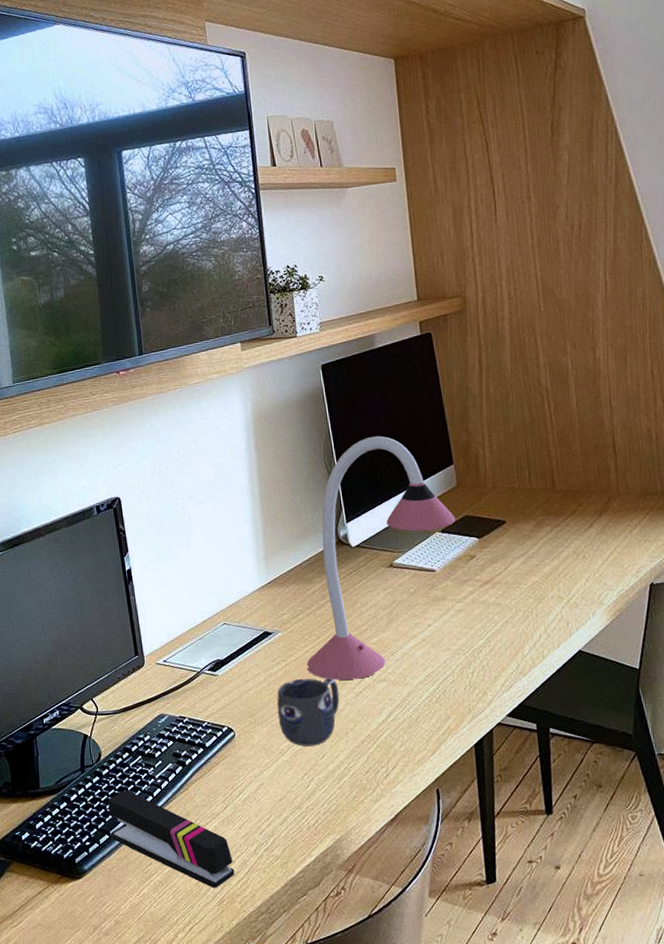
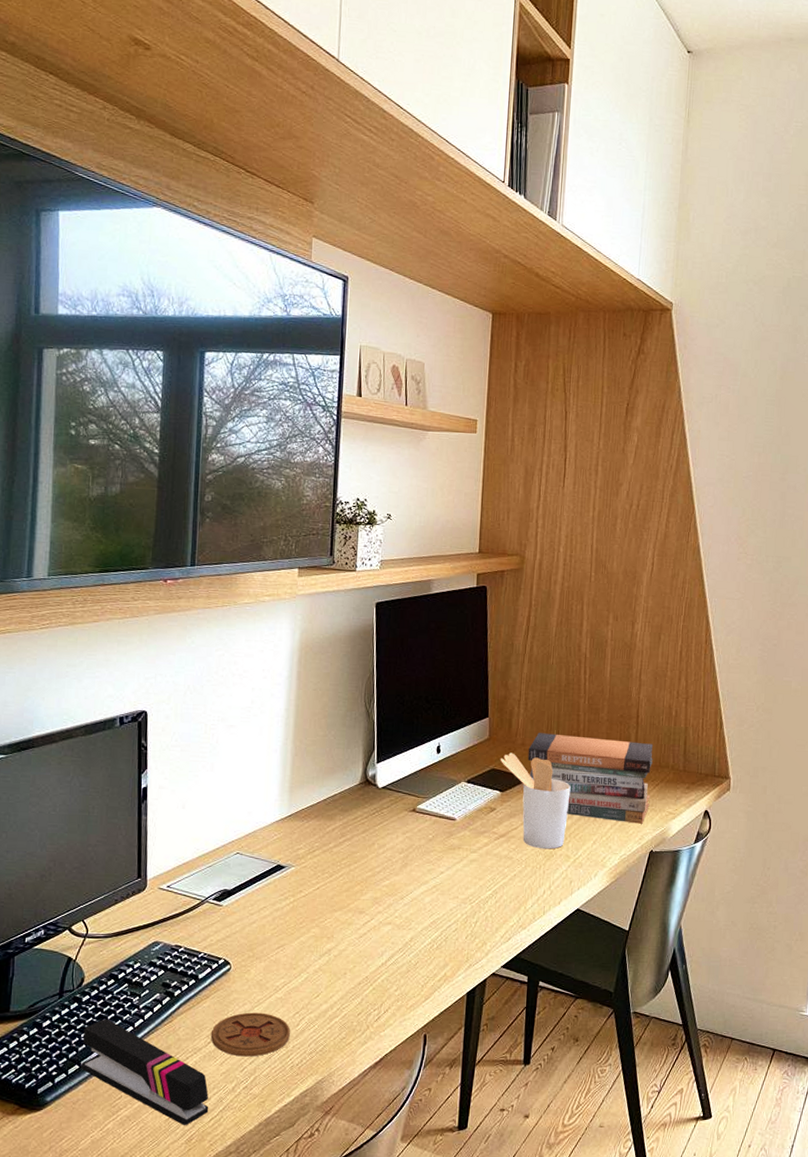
coaster: none [225,776,302,820] -> present [210,1012,290,1057]
mug: present [277,678,340,746] -> none [278,916,344,984]
desk lamp: present [307,436,456,680] -> none [315,680,483,920]
utensil holder: none [472,497,554,592] -> present [500,752,571,849]
book stack: none [500,471,643,557] -> present [527,733,653,824]

